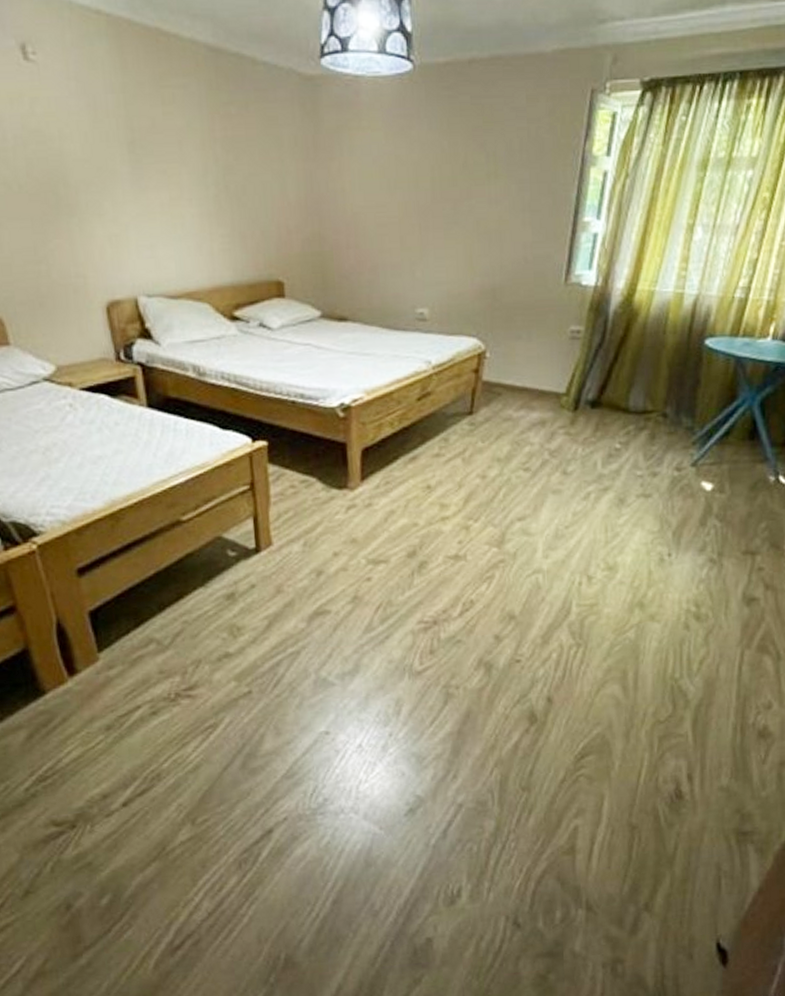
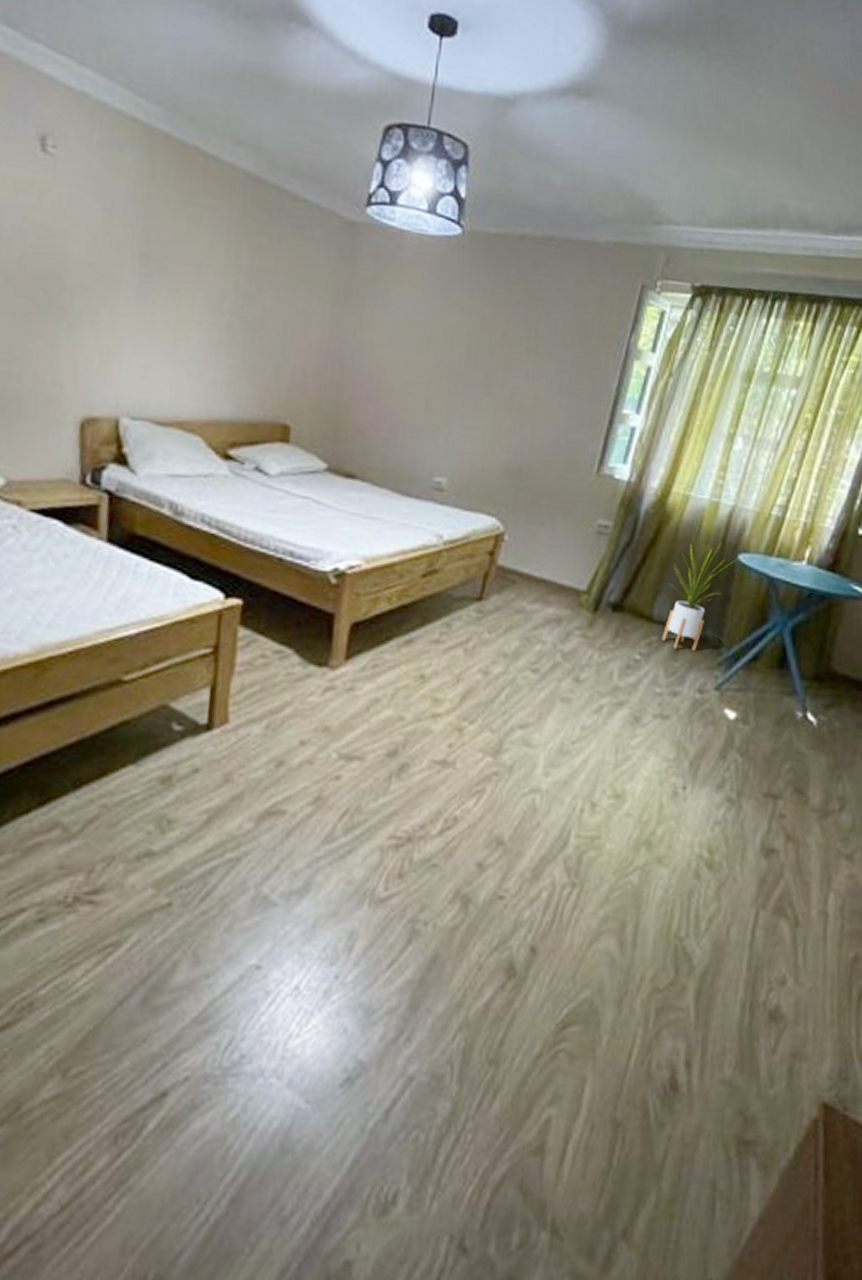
house plant: none [638,330,704,435] -> present [661,539,737,652]

